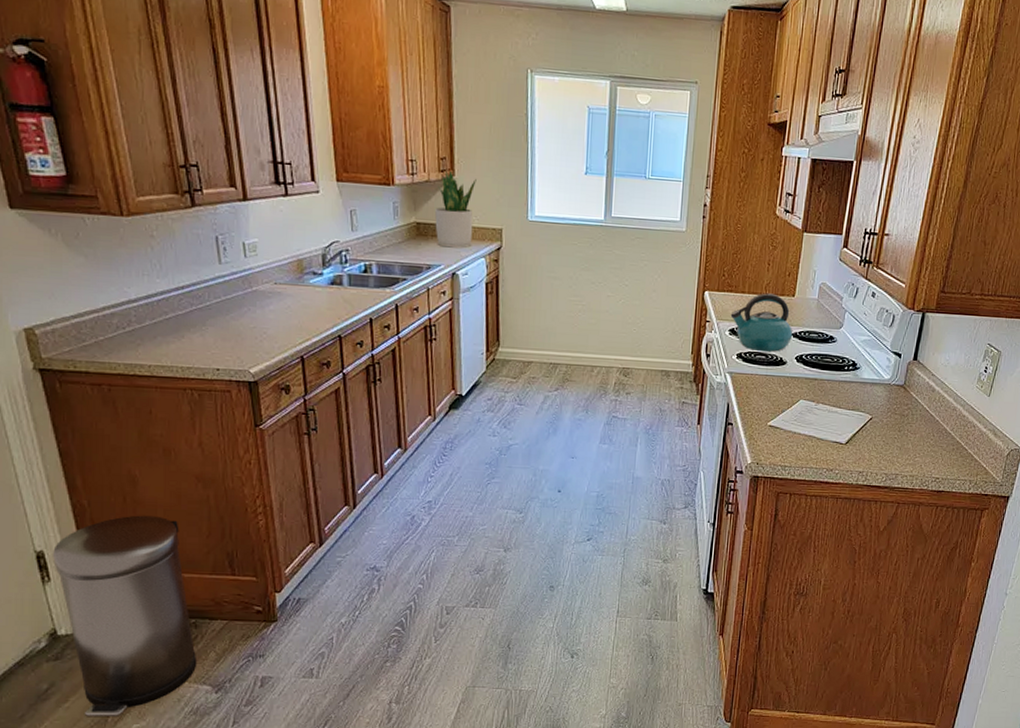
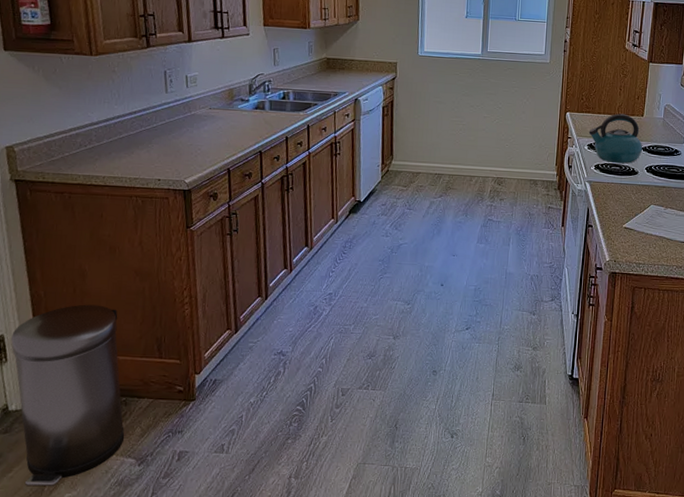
planter: present [435,171,477,249] -> none [342,17,377,79]

